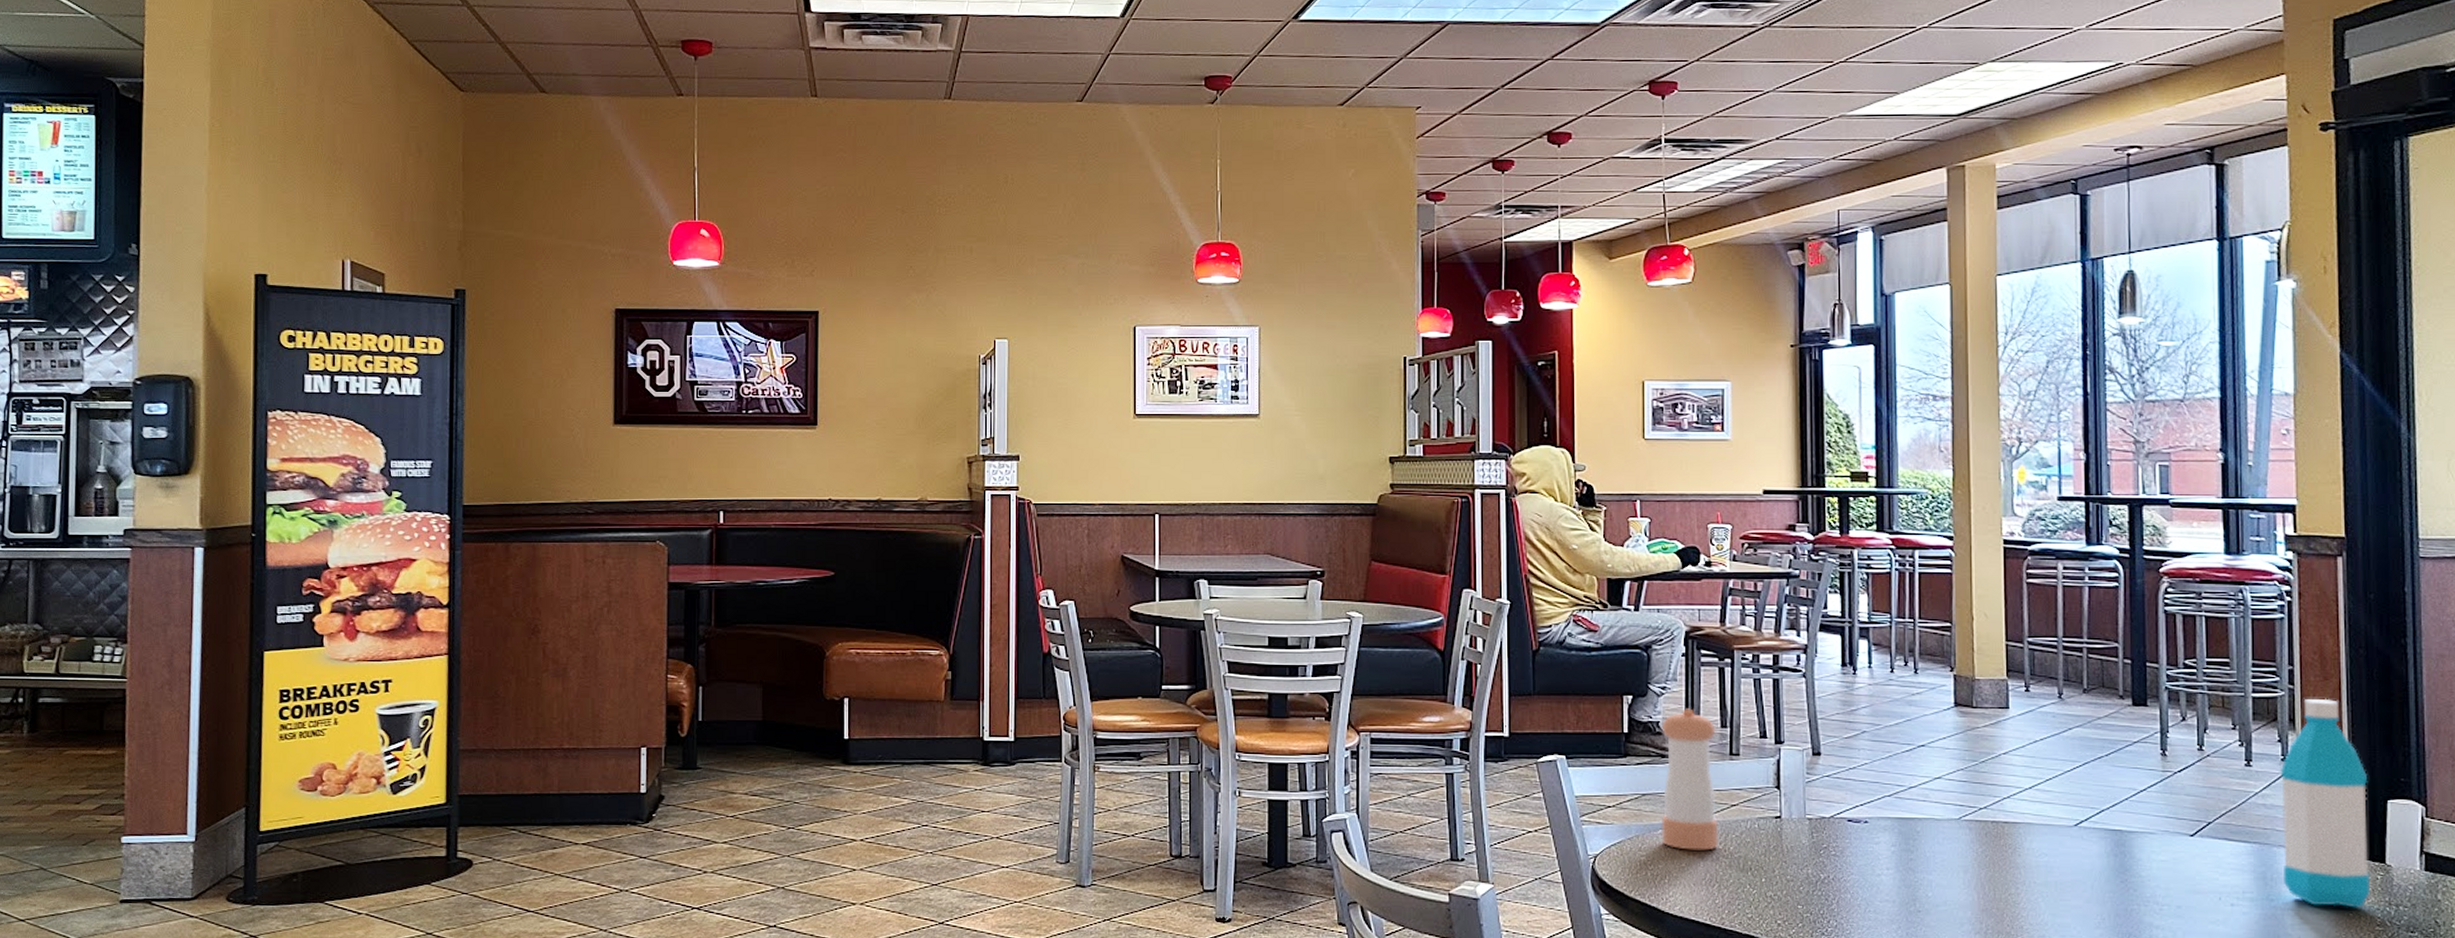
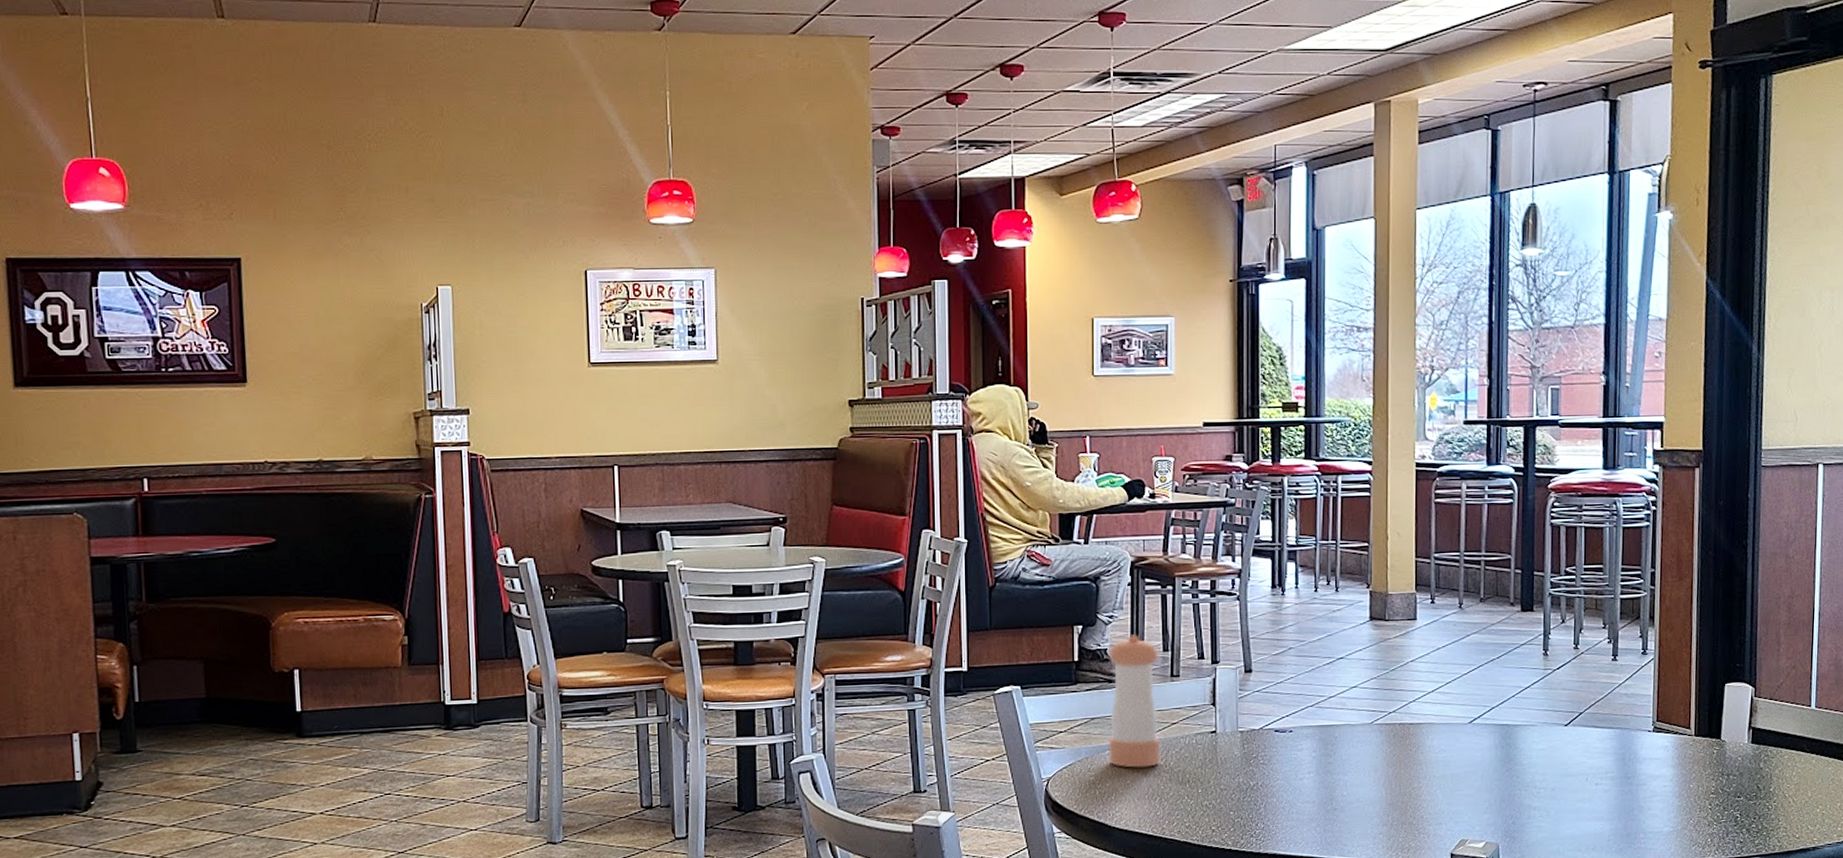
water bottle: present [2280,698,2371,908] -> none [1639,596,1711,780]

